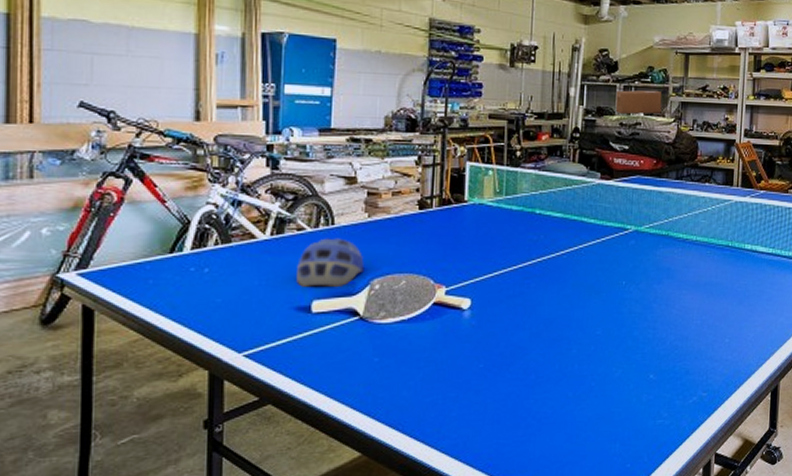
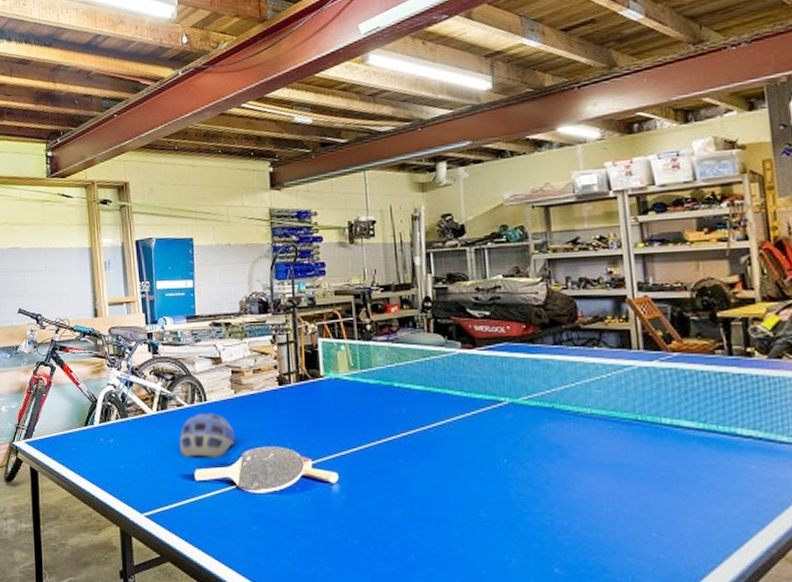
box: present [615,90,662,115] -> none [467,249,524,279]

